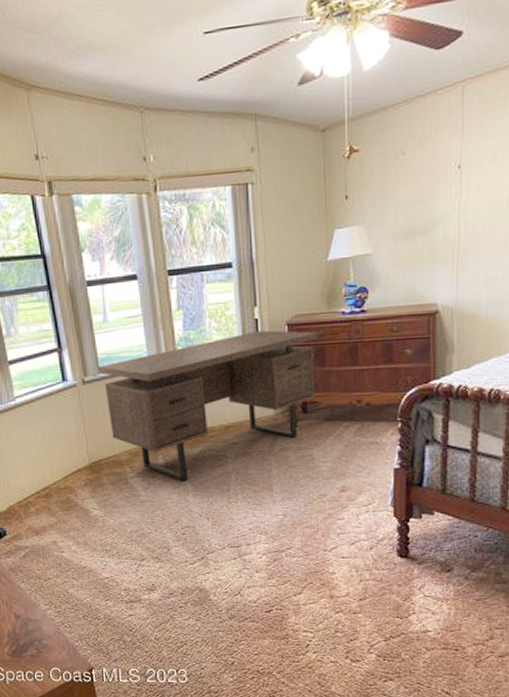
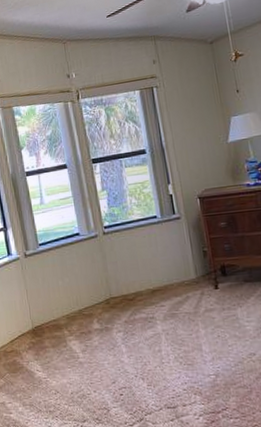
desk: present [97,330,319,482] -> none [37,202,233,344]

